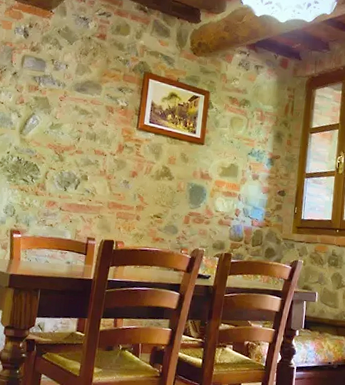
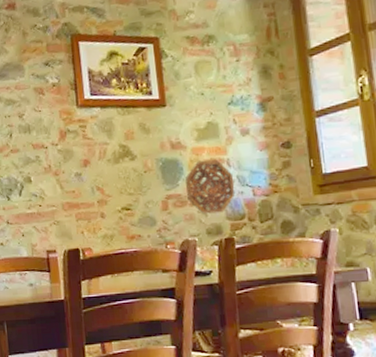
decorative platter: none [204,191,241,234] -> present [185,160,235,214]

